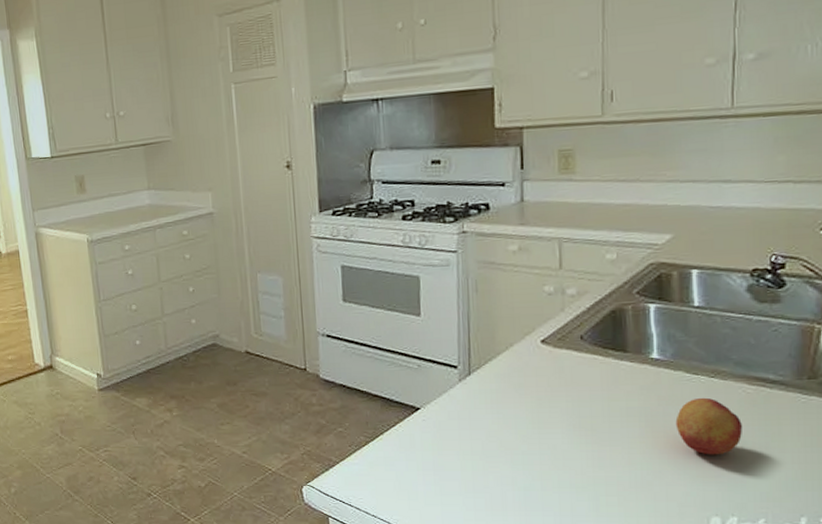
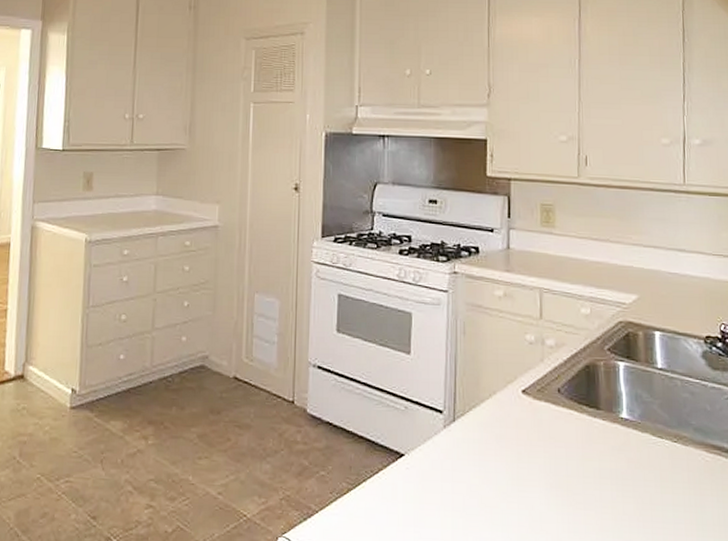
fruit: present [675,397,743,455] -> none [643,462,704,526]

